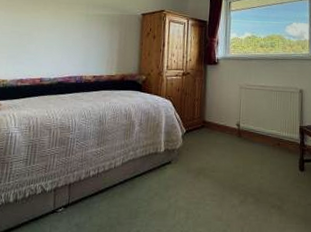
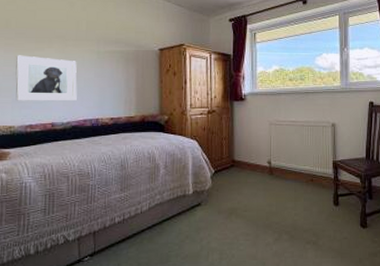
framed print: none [10,15,68,58] -> present [15,55,77,101]

